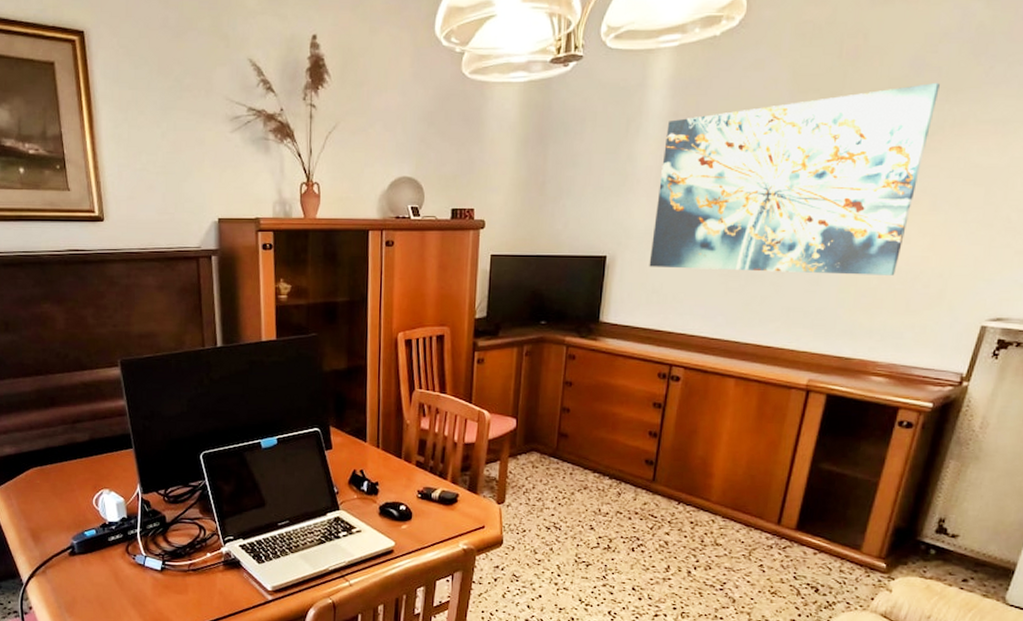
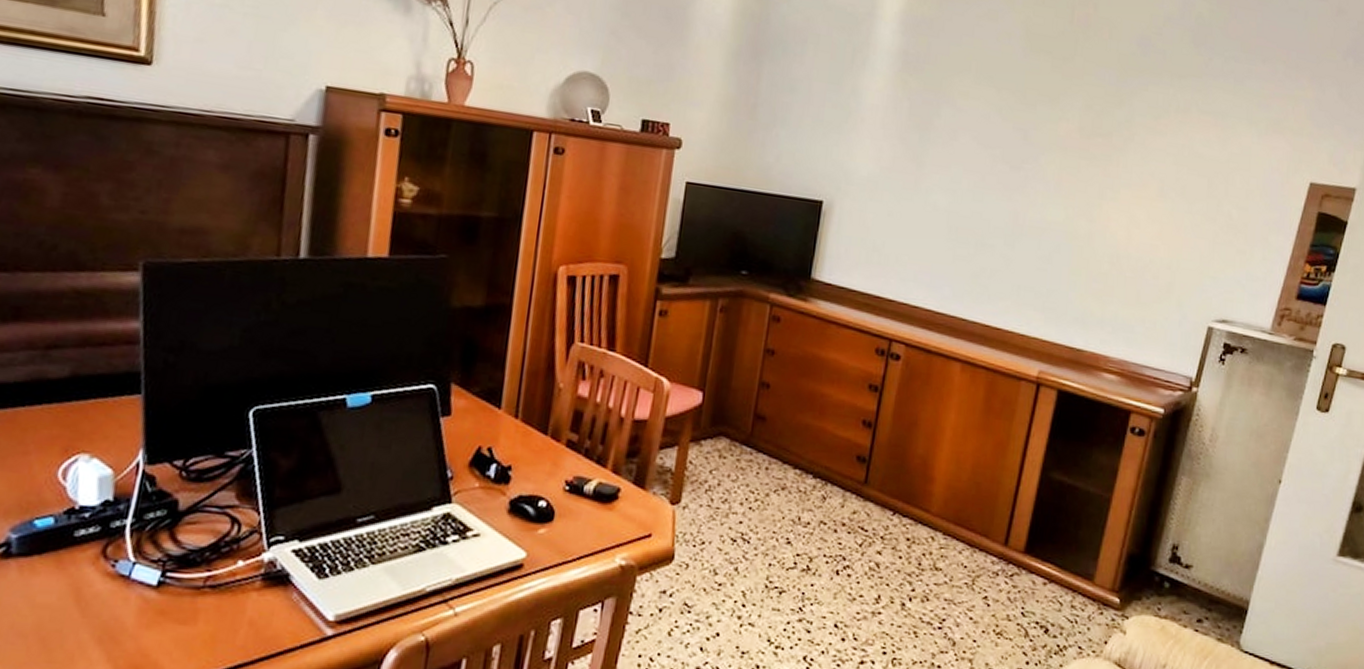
wall art: present [649,83,940,276] -> none [870,58,1165,262]

